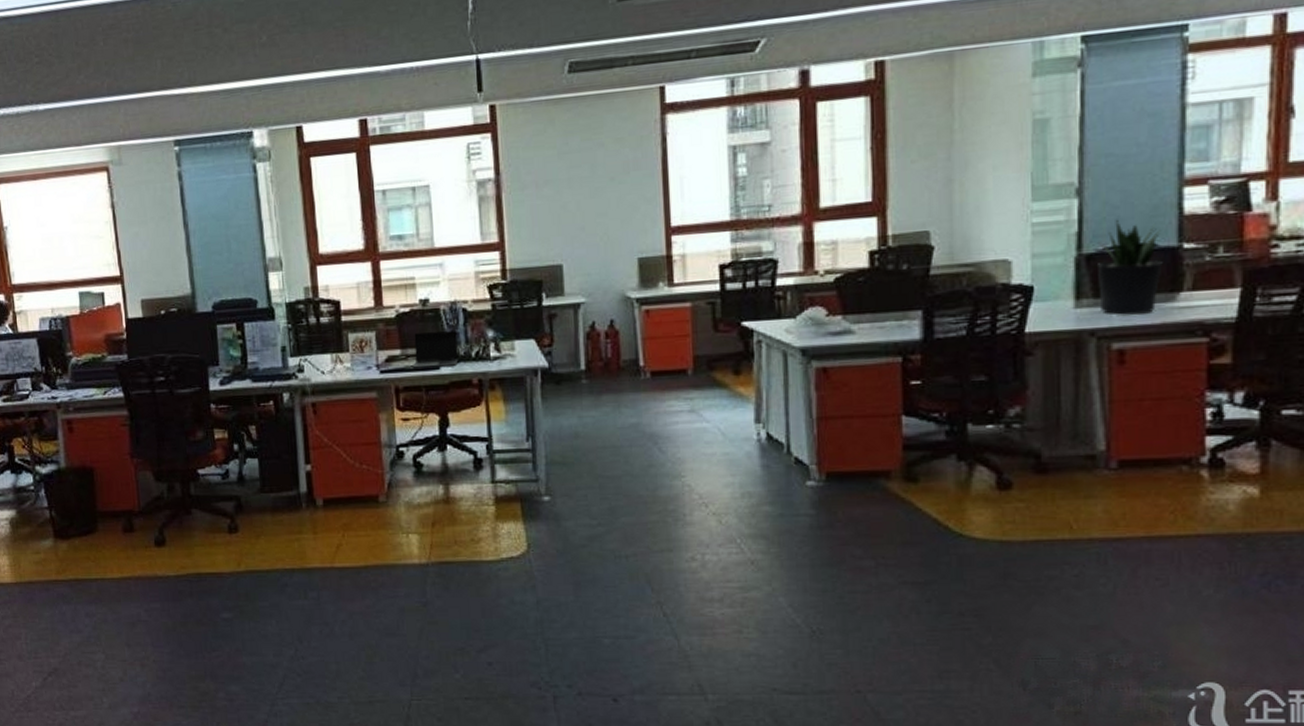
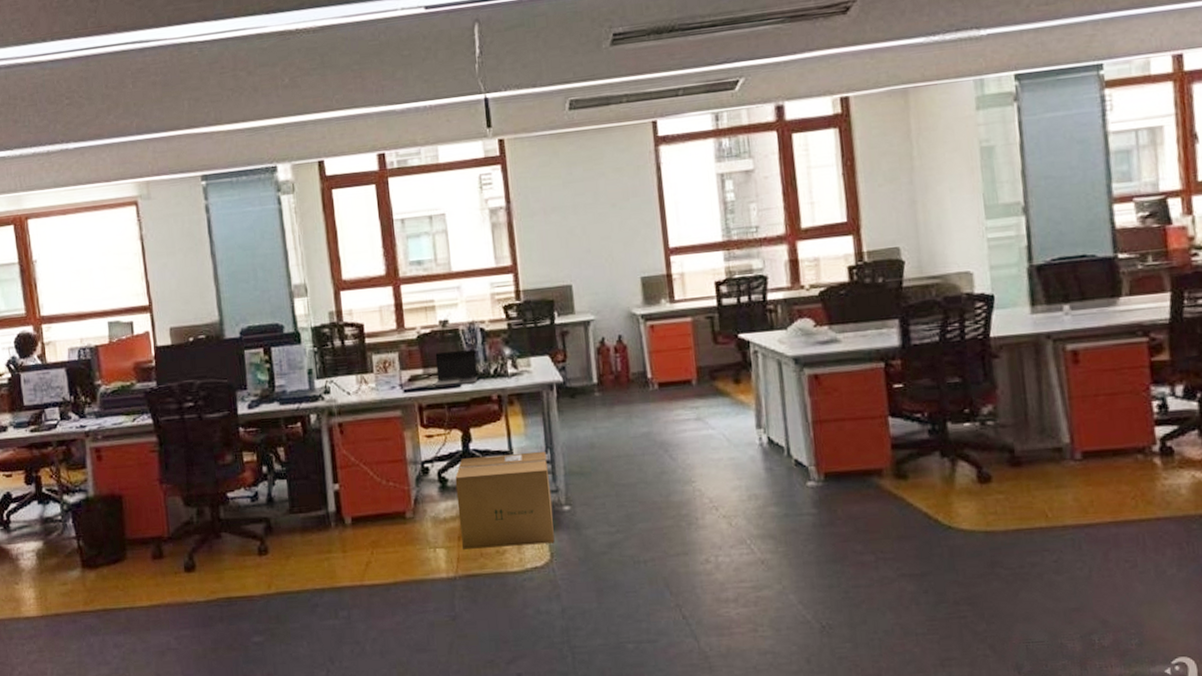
box: none [430,440,532,536] -> present [455,452,555,549]
planter: present [1097,219,1163,315] -> none [1045,233,1103,319]

